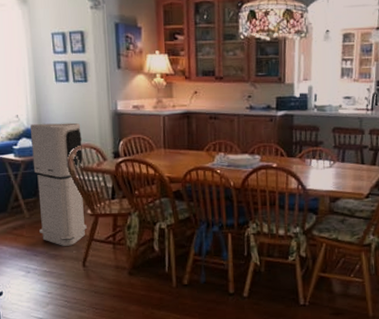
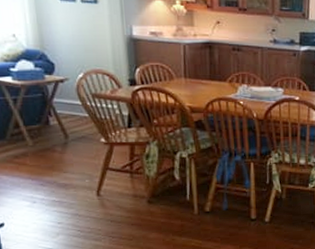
air purifier: present [30,122,87,246] -> none [31,46,101,175]

